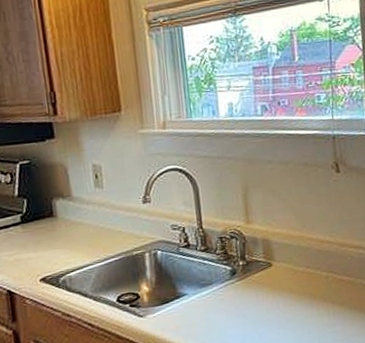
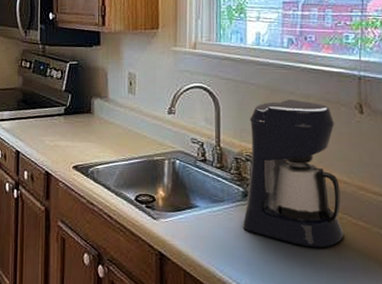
coffee maker: none [230,167,330,311] -> present [243,99,343,248]

